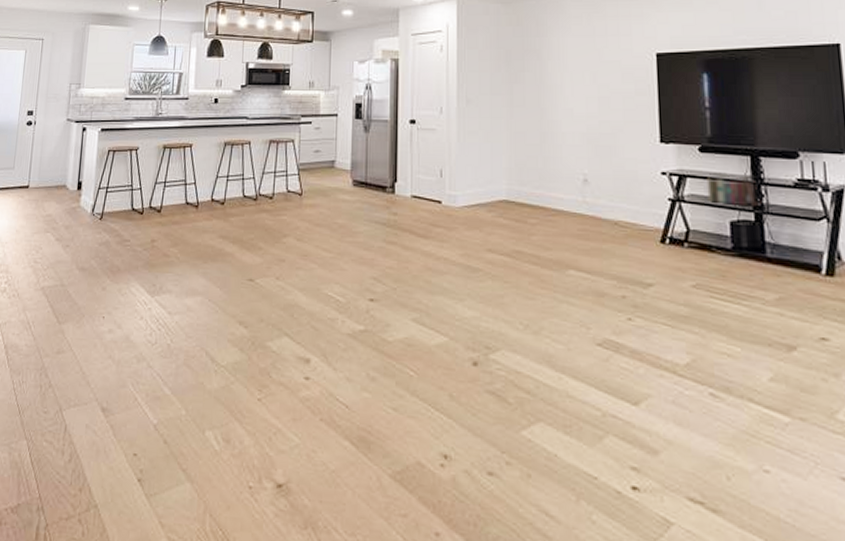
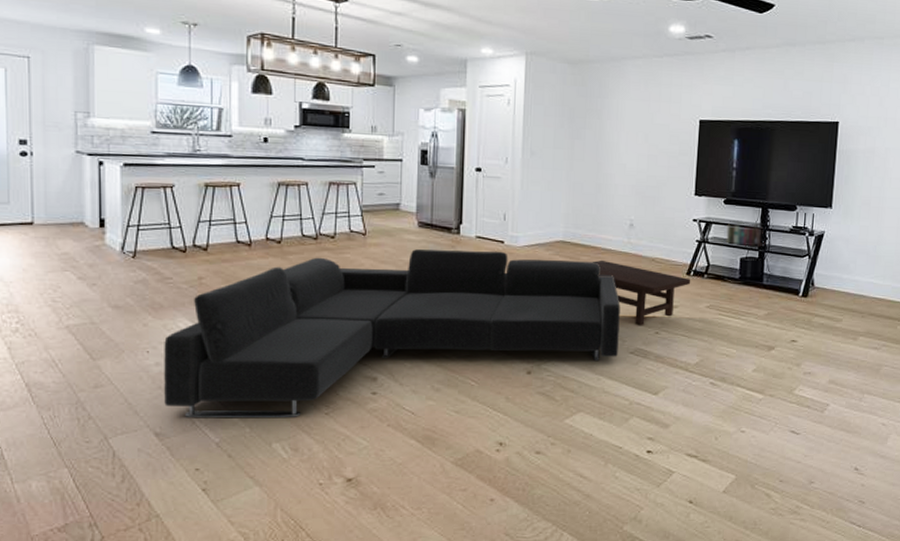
sectional sofa: none [112,210,582,401] -> present [164,249,620,417]
coffee table: none [543,223,668,309] -> present [593,259,691,326]

